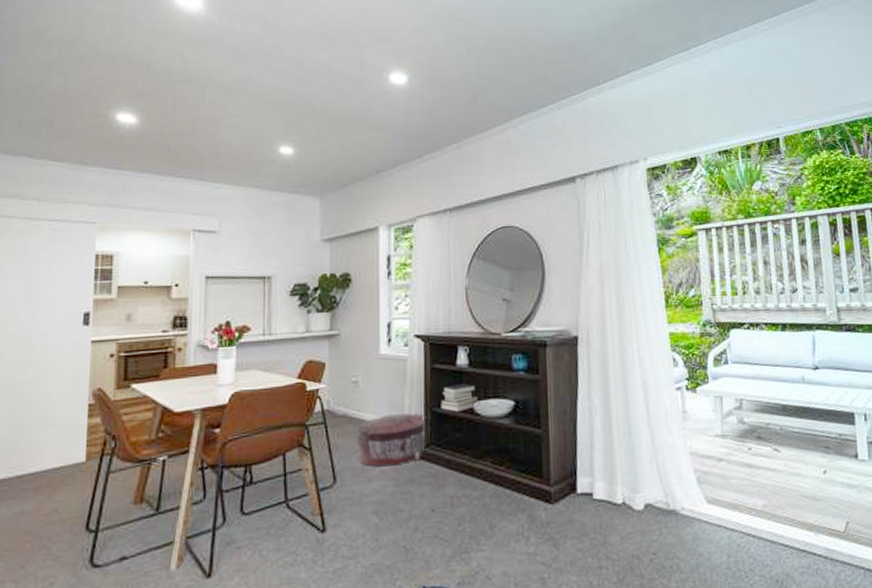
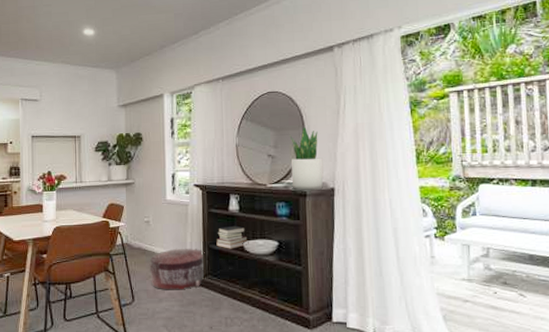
planter: none [527,267,566,341] -> present [289,127,324,191]

